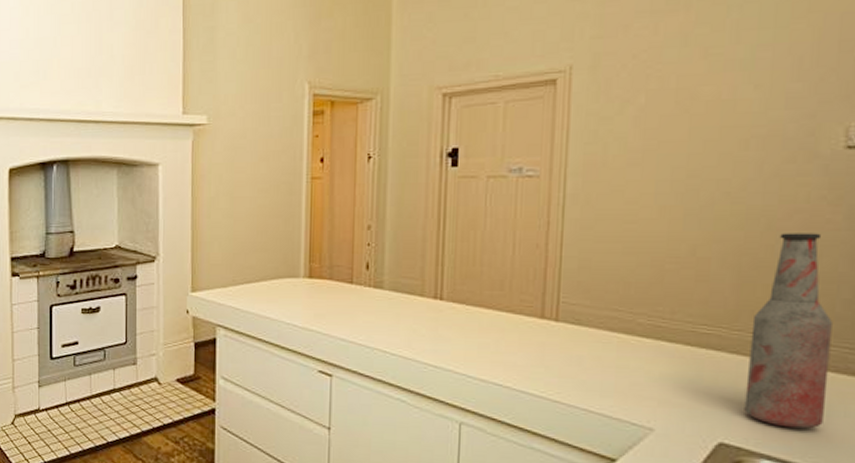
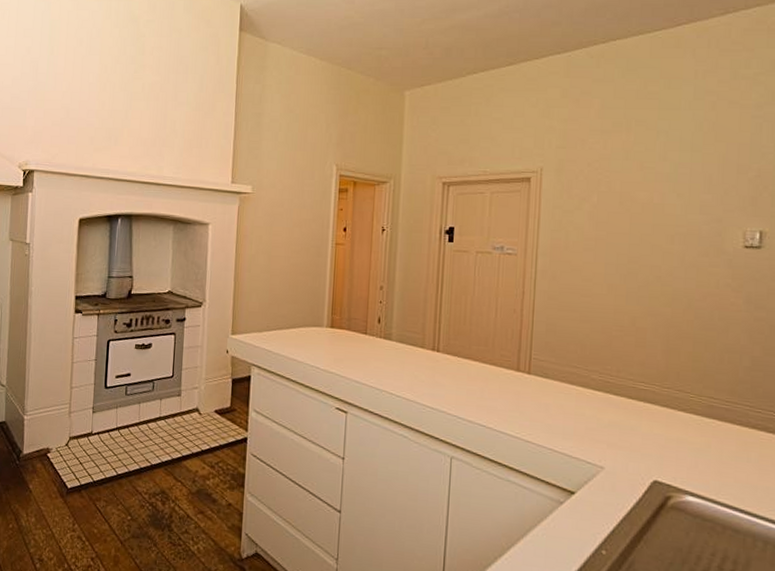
bottle: present [744,233,833,429] -> none [673,311,737,471]

